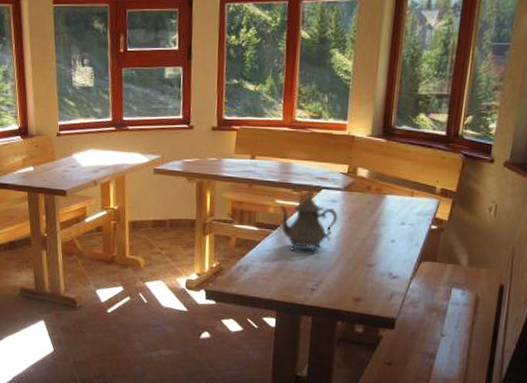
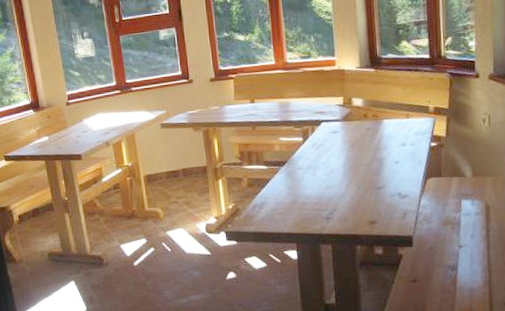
teapot: present [279,190,338,252] -> none [284,125,341,183]

